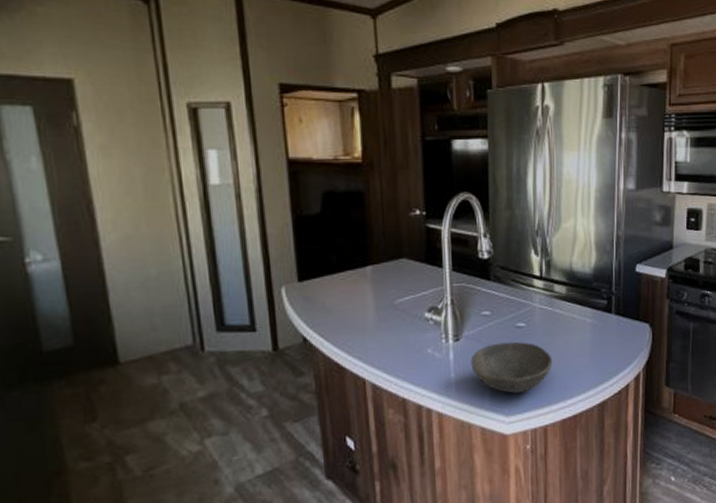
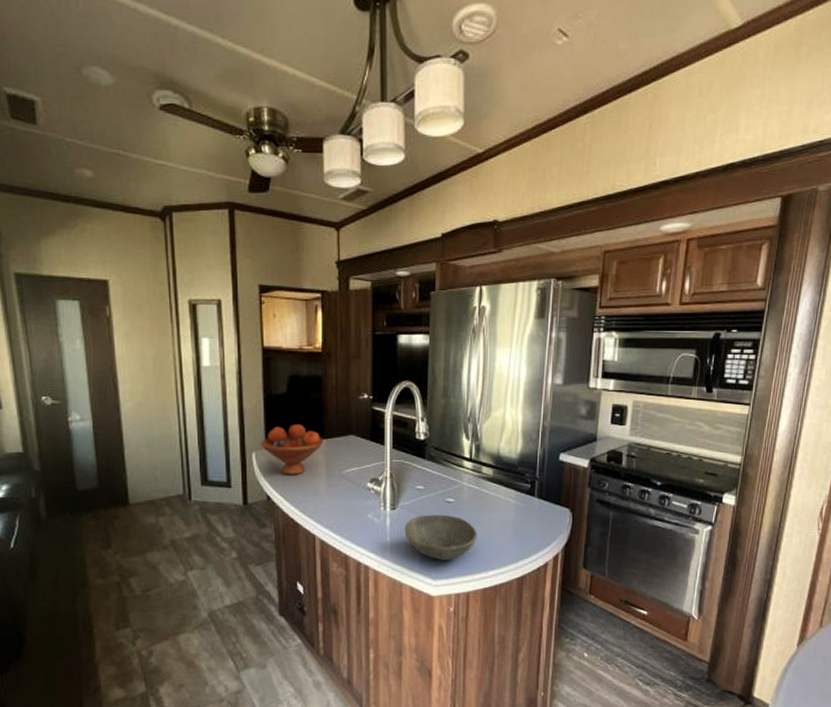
fruit bowl: none [291,248,370,311] -> present [260,423,324,475]

